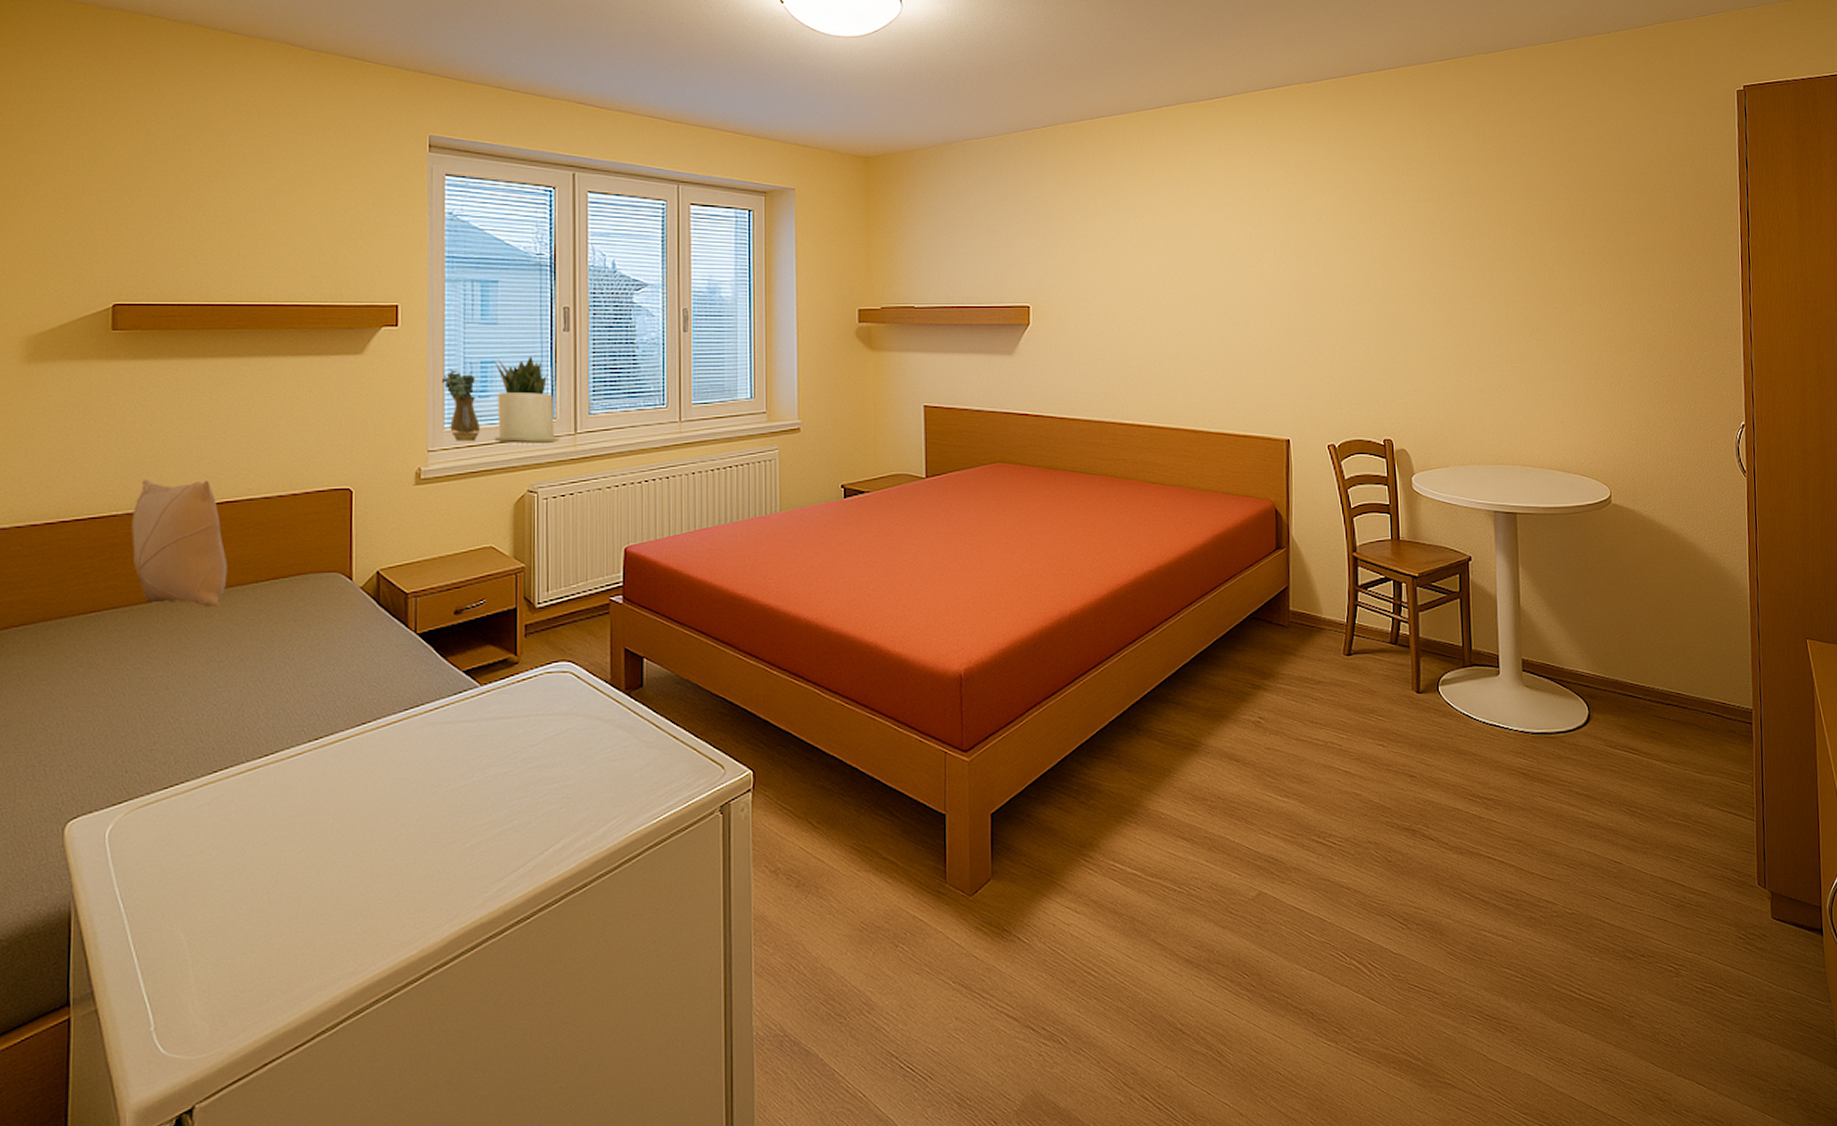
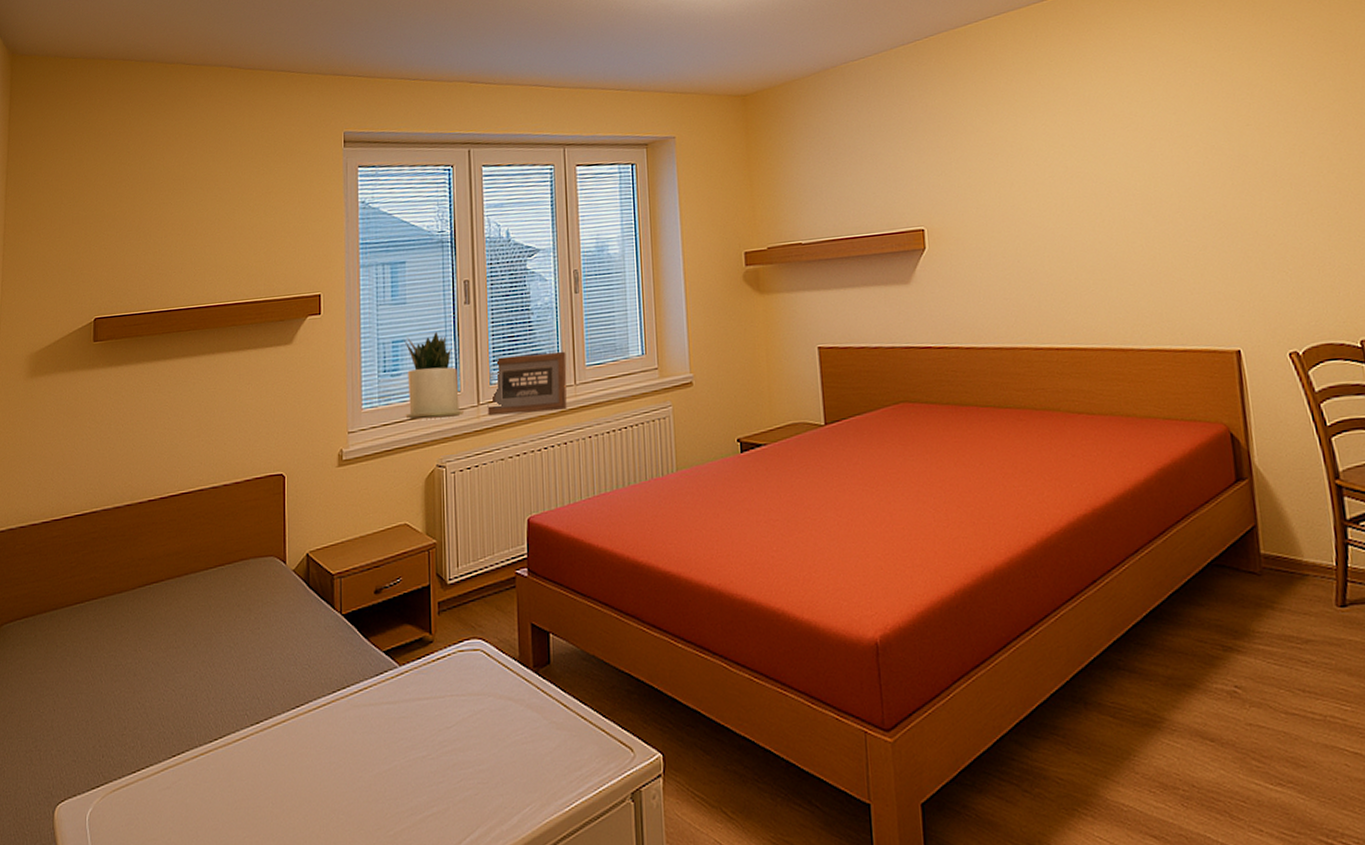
pillow: present [131,480,228,608] -> none [107,474,183,596]
vase: present [441,368,480,442] -> none [358,350,393,422]
picture frame: none [585,387,672,445] -> present [487,351,567,416]

